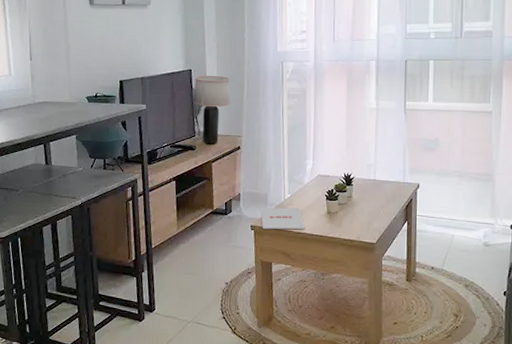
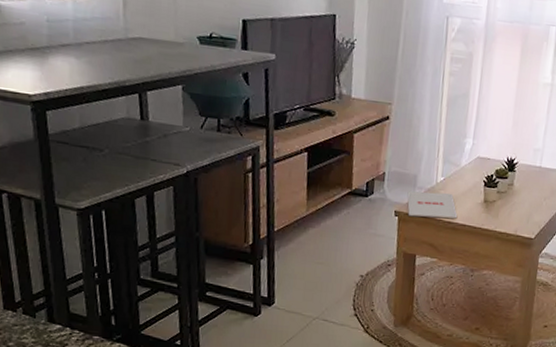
table lamp: present [193,76,231,145] -> none [335,23,383,112]

